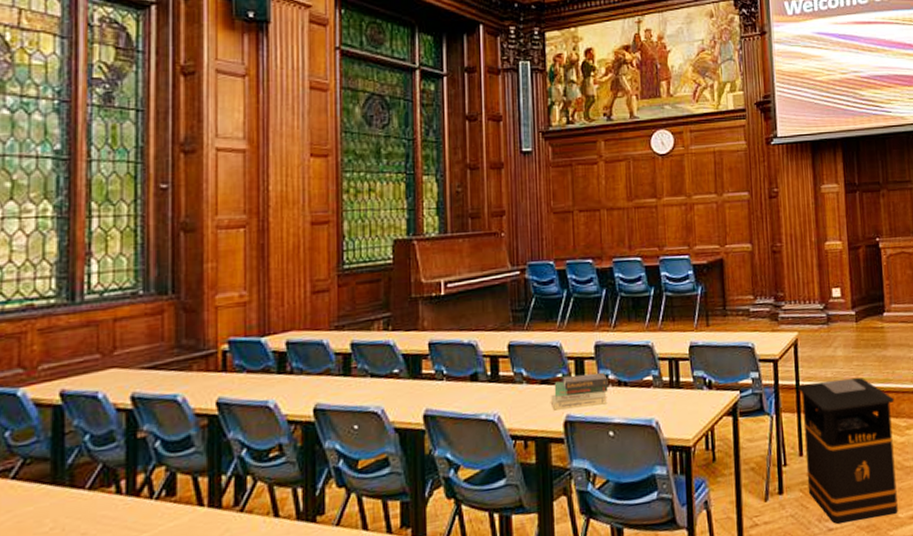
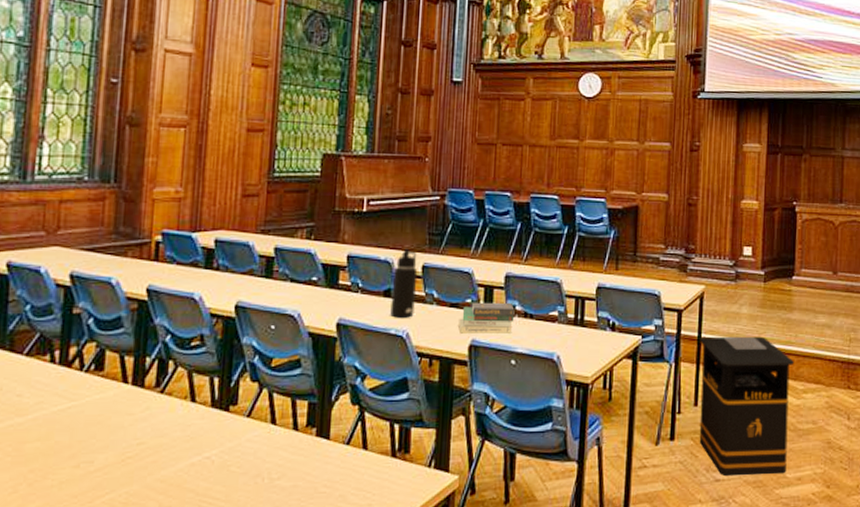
water bottle: none [478,328,505,402] -> present [390,248,418,318]

